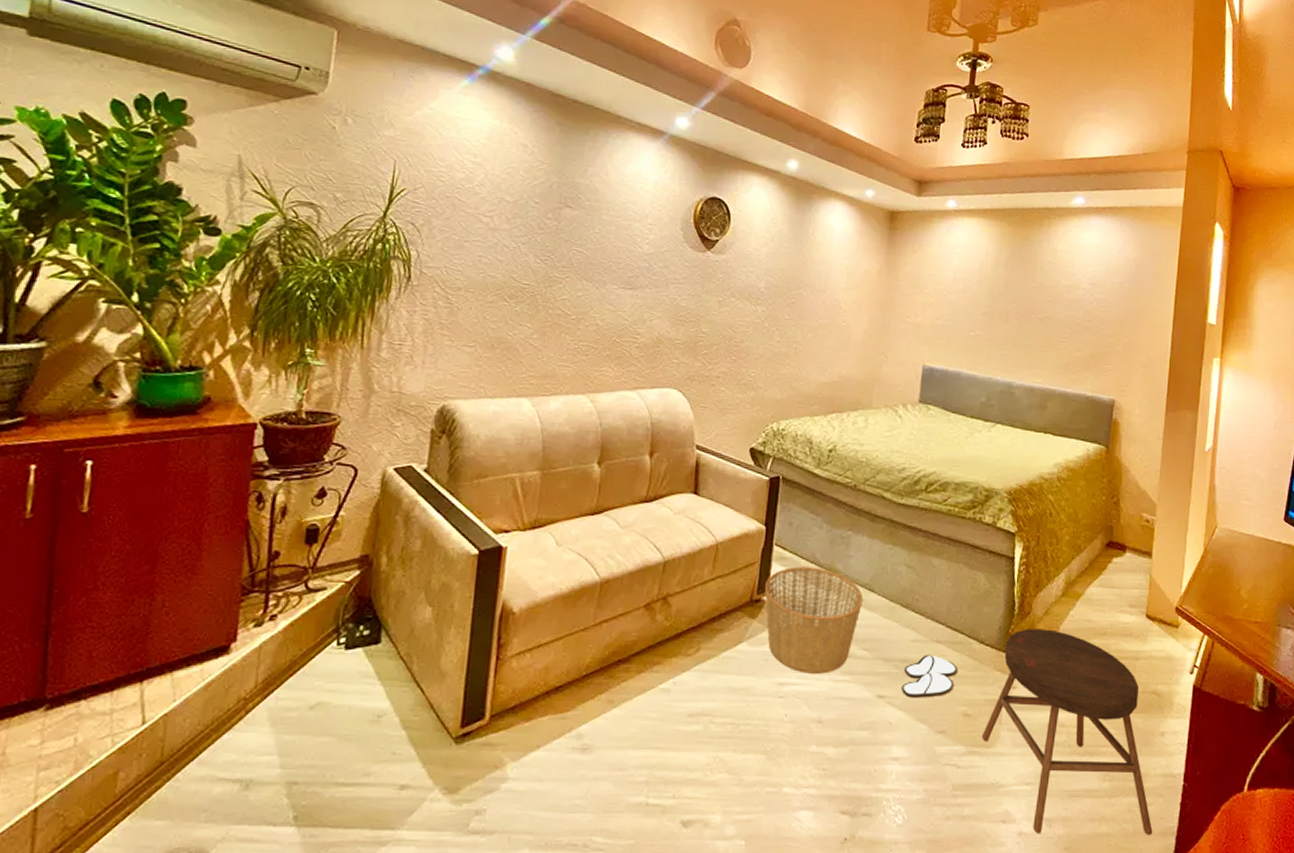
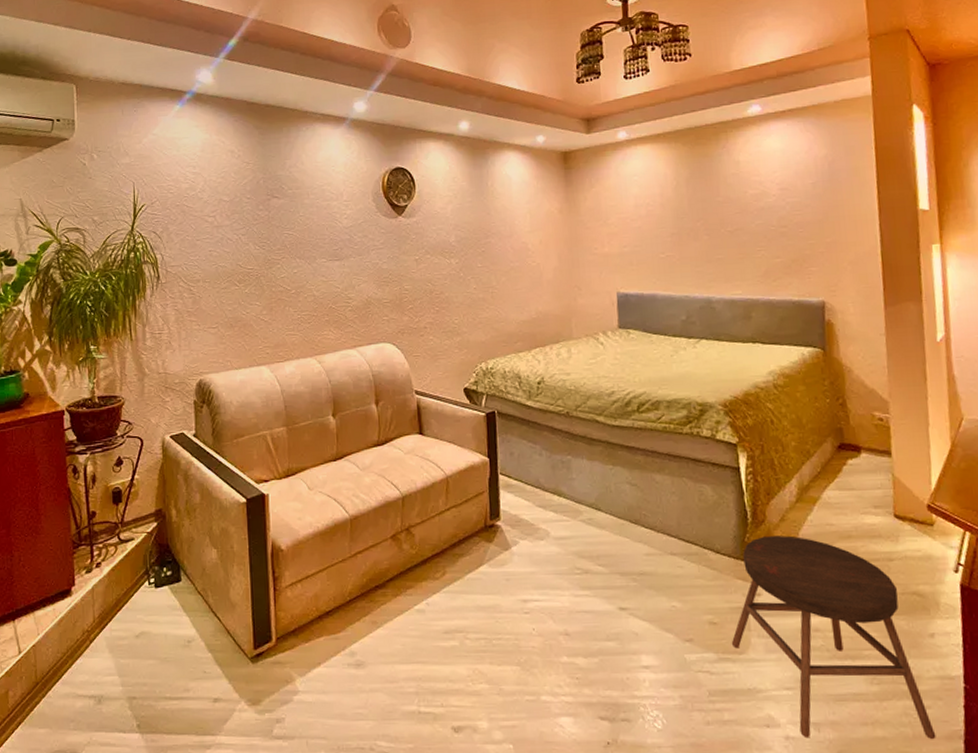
basket: present [765,566,864,674] -> none [497,491,592,590]
slippers: present [901,654,957,698] -> none [642,566,697,609]

